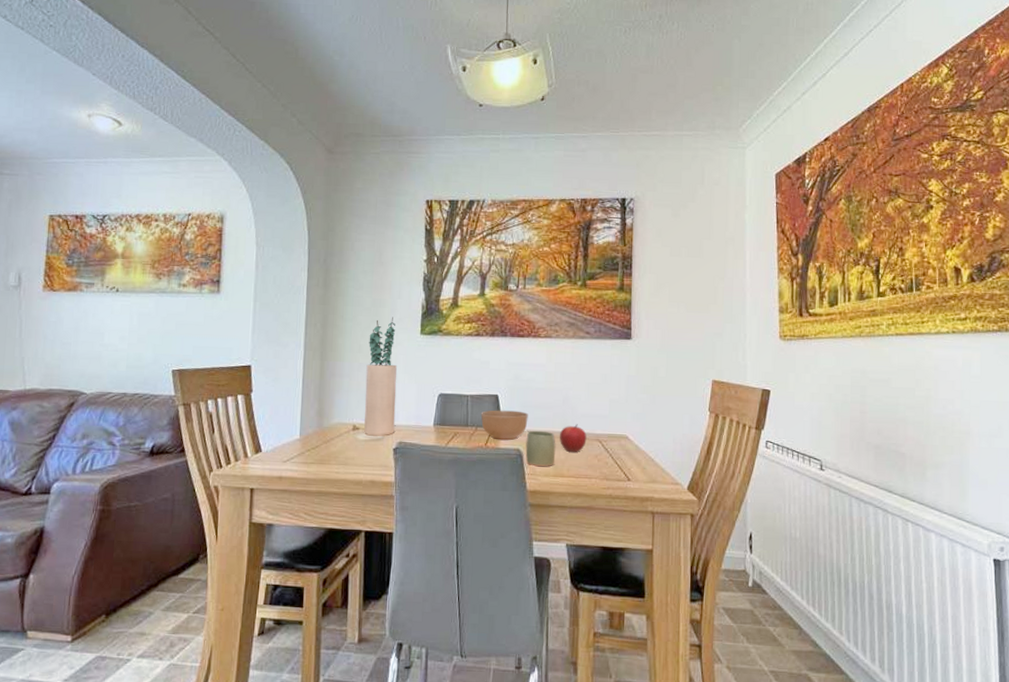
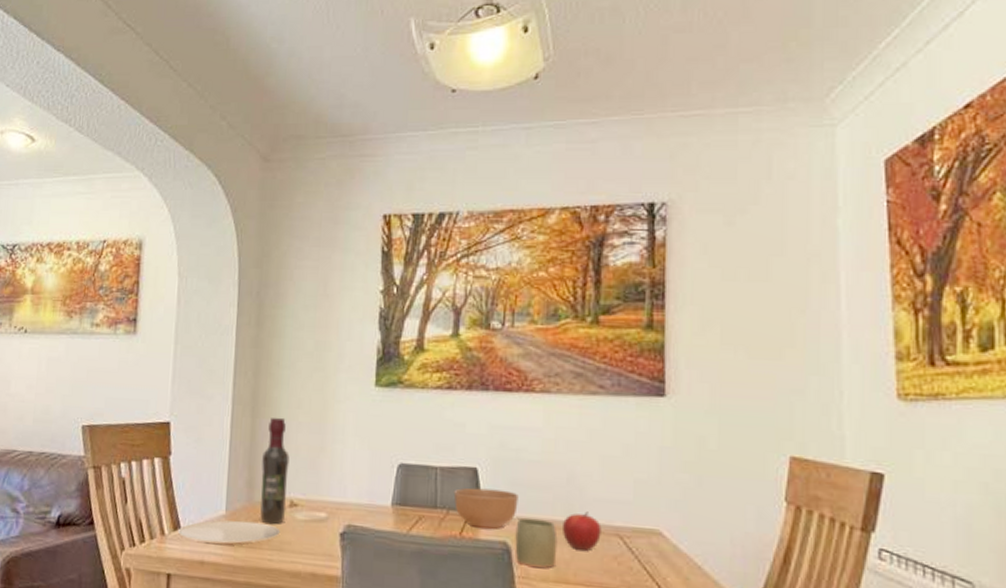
plate: none [259,442,346,463] -> present [177,520,281,546]
wine bottle: none [329,360,352,445] -> present [260,417,290,525]
vase: present [364,316,398,436] -> none [304,363,346,517]

